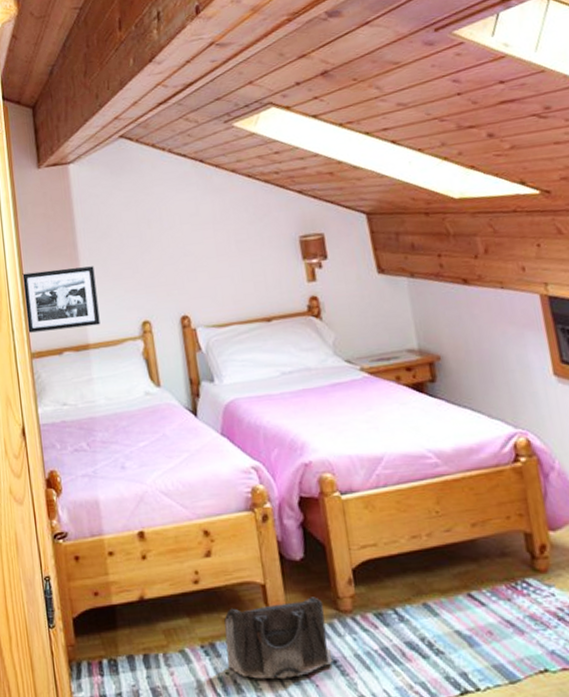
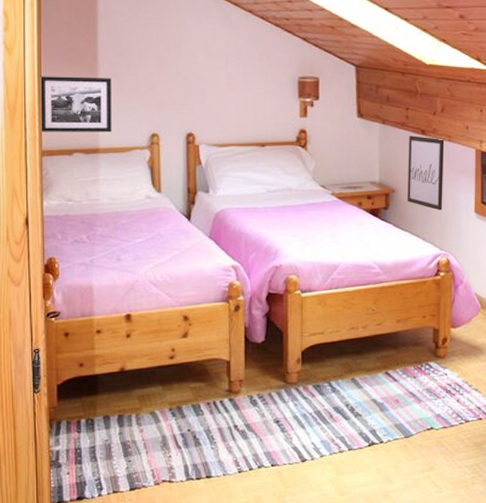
saddlebag: present [224,597,333,680] -> none [190,372,276,435]
wall art: none [447,286,508,378] -> present [407,135,445,211]

